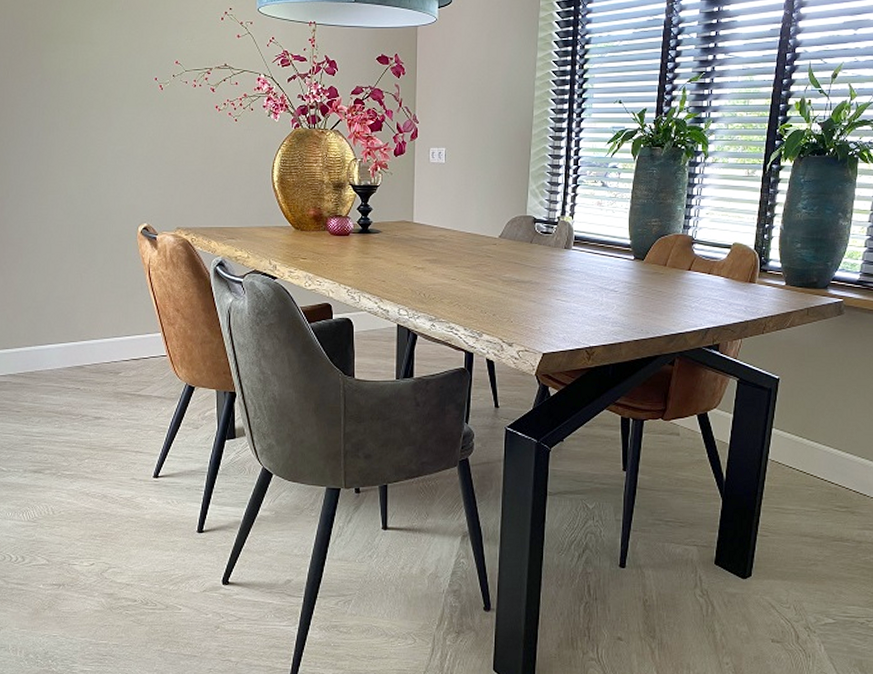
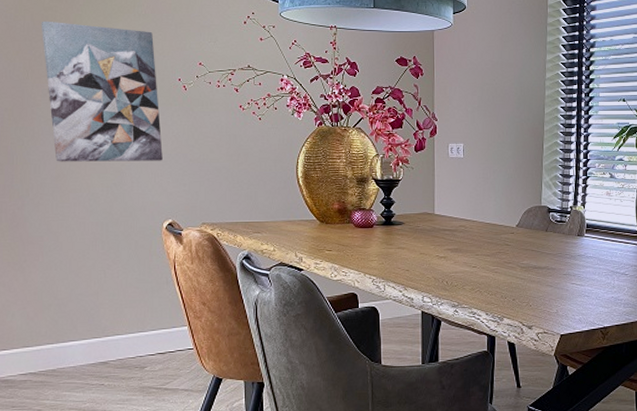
wall art: none [20,18,139,163] -> present [41,21,163,162]

